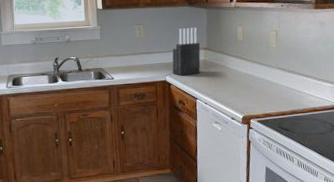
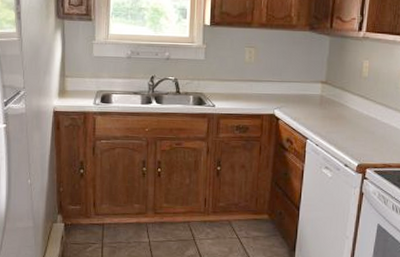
knife block: present [172,28,201,76] -> none [283,56,317,111]

